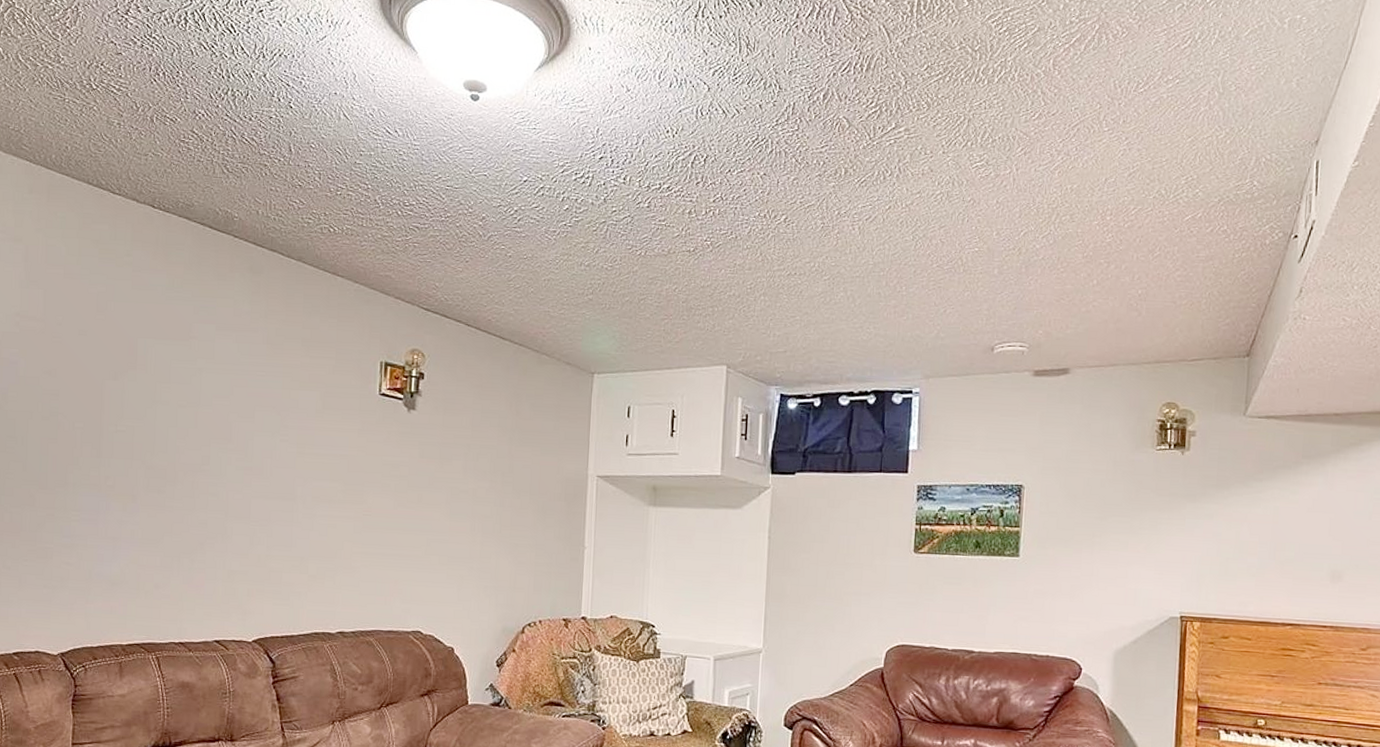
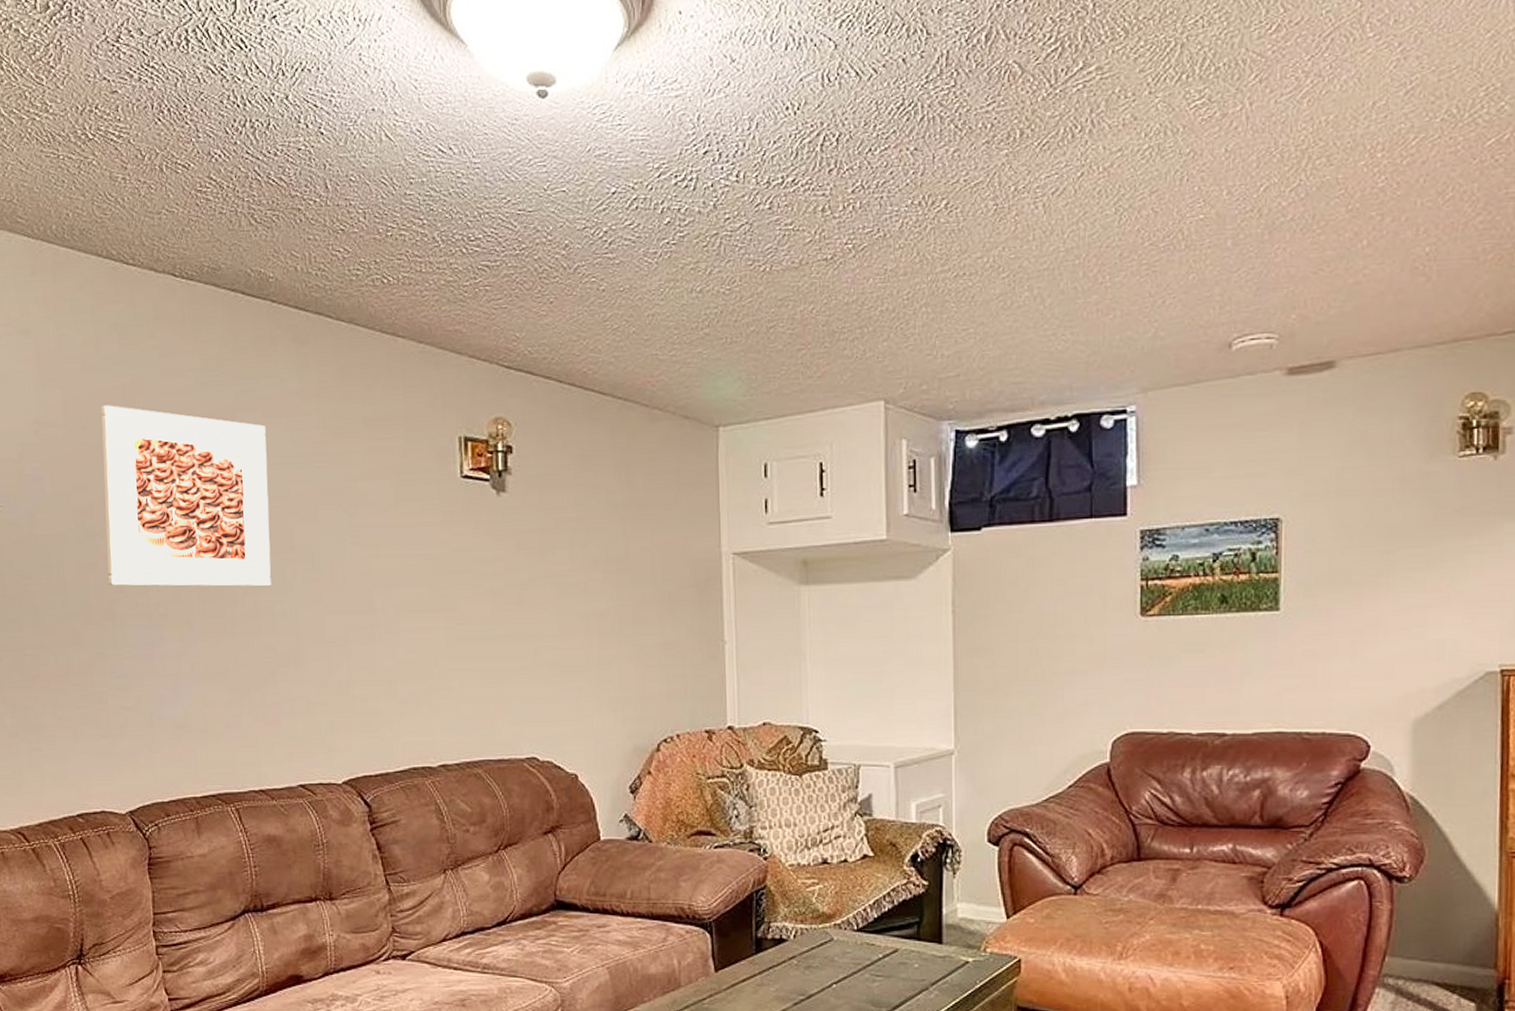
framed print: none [65,307,218,471] -> present [101,405,271,587]

